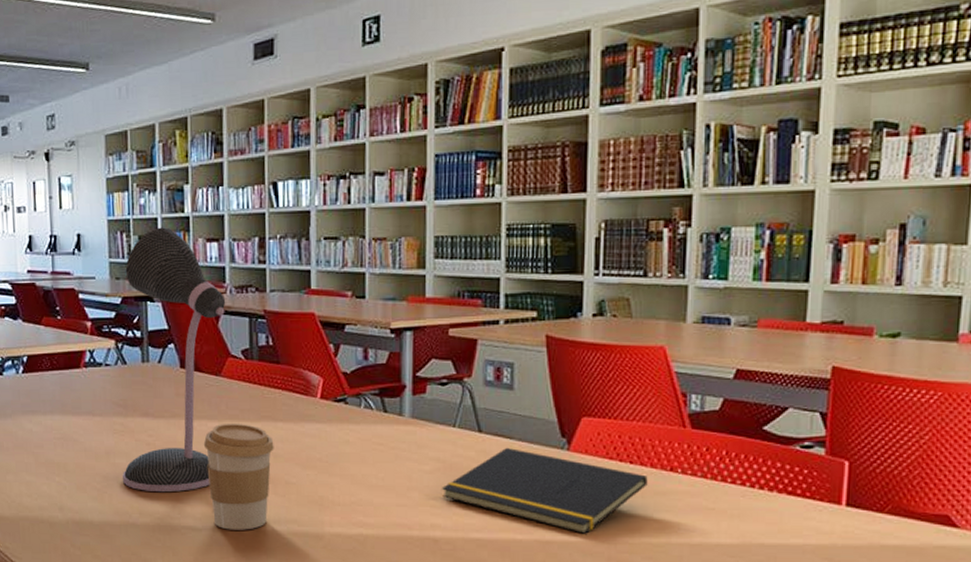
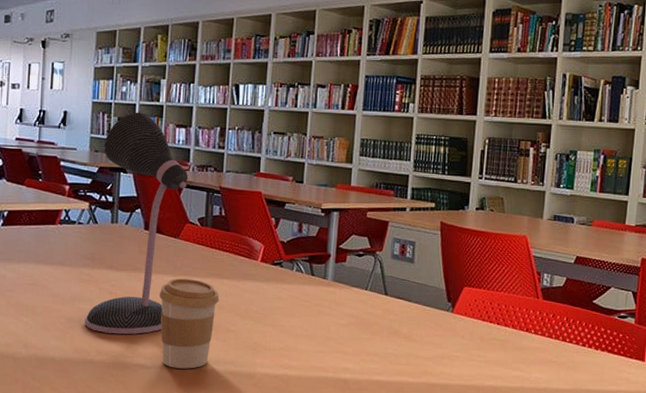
notepad: present [441,447,648,534] -> none [353,308,510,379]

